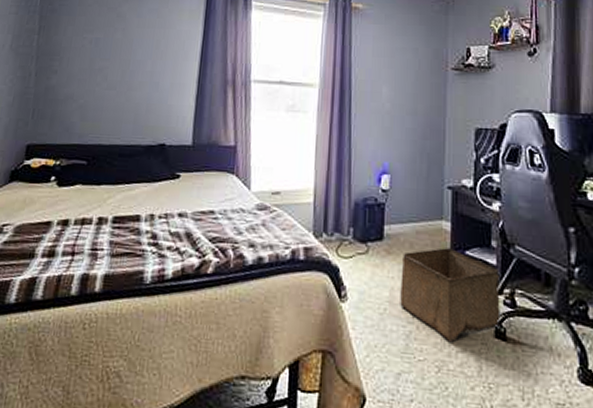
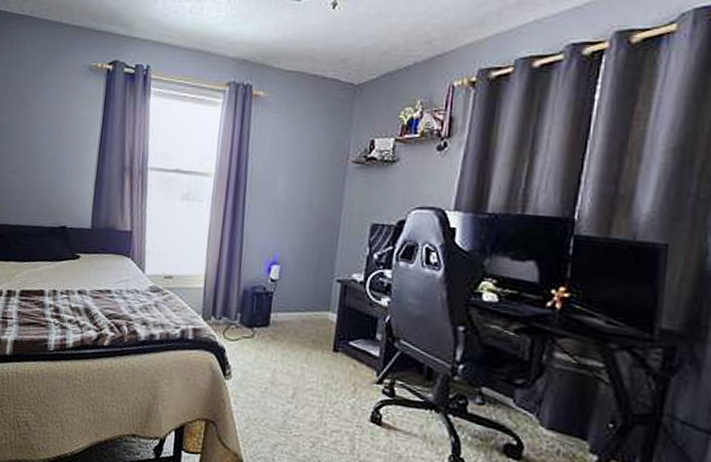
storage bin: present [400,248,500,342] -> none [281,337,381,422]

